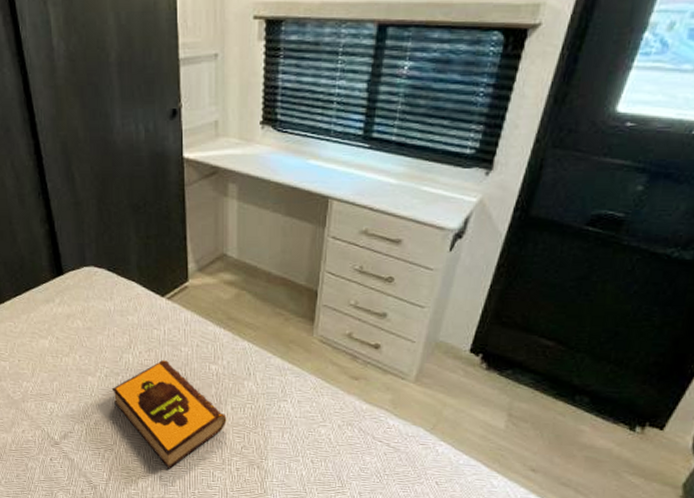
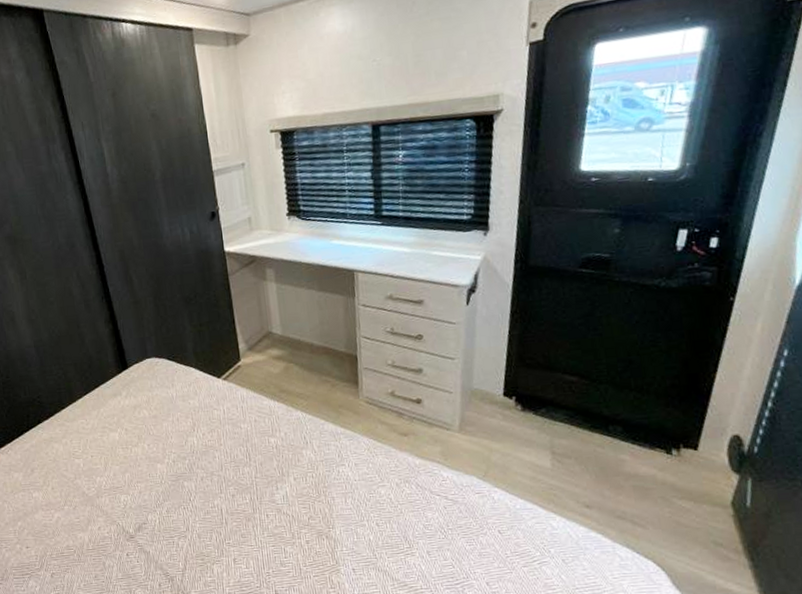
hardback book: present [111,360,227,470] -> none [180,439,291,551]

